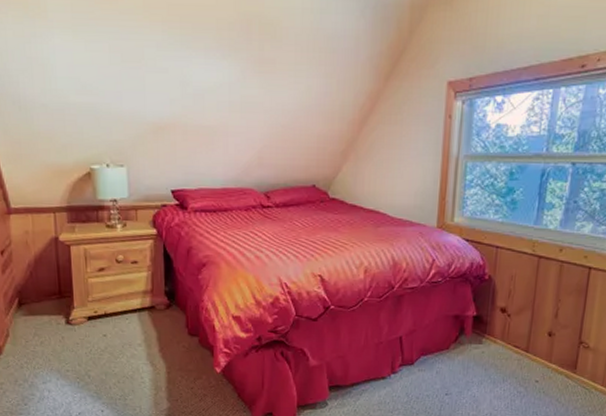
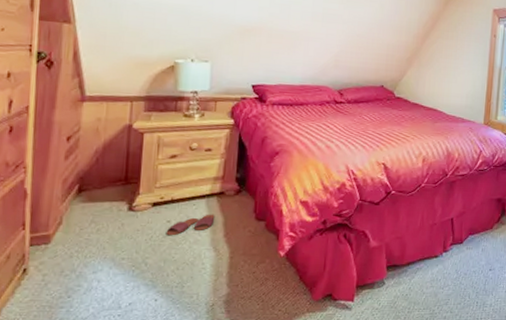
slippers: none [103,328,148,350] -> present [166,214,215,236]

